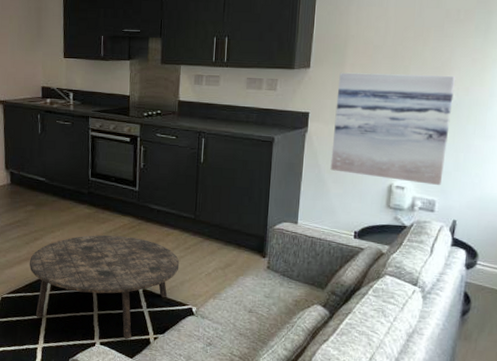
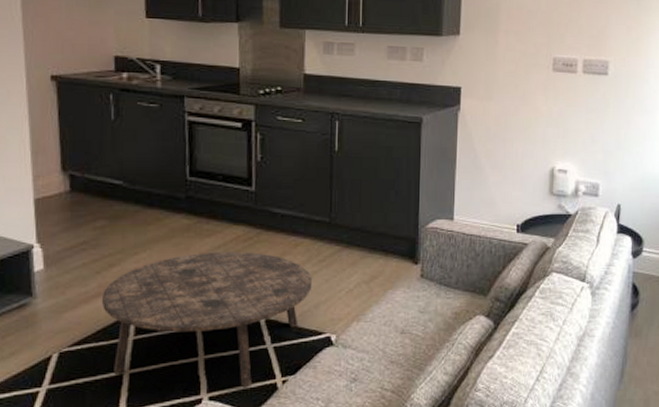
wall art: present [330,72,456,186] -> none [487,40,613,167]

